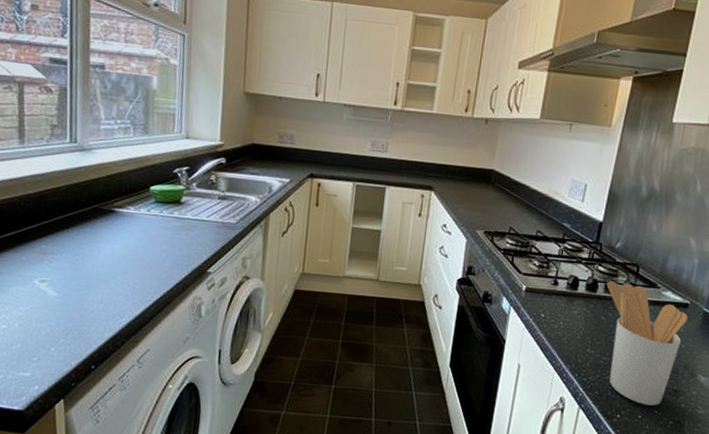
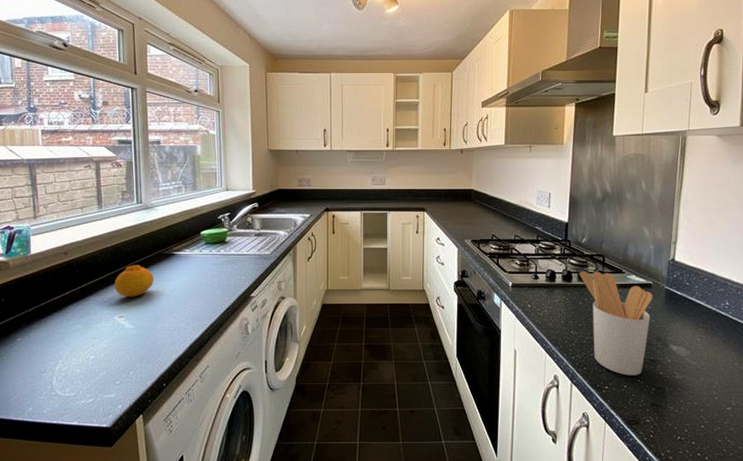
fruit: none [35,218,87,259] -> present [114,264,154,297]

